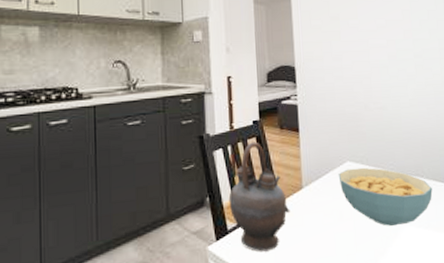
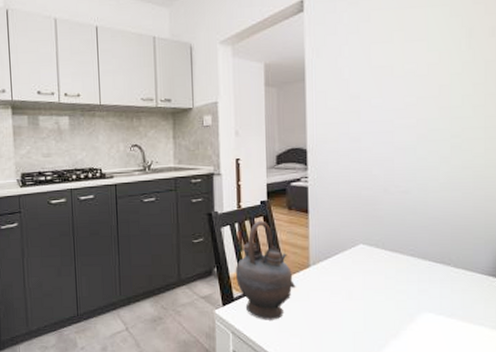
cereal bowl: present [338,167,433,226] -> none [349,251,460,311]

